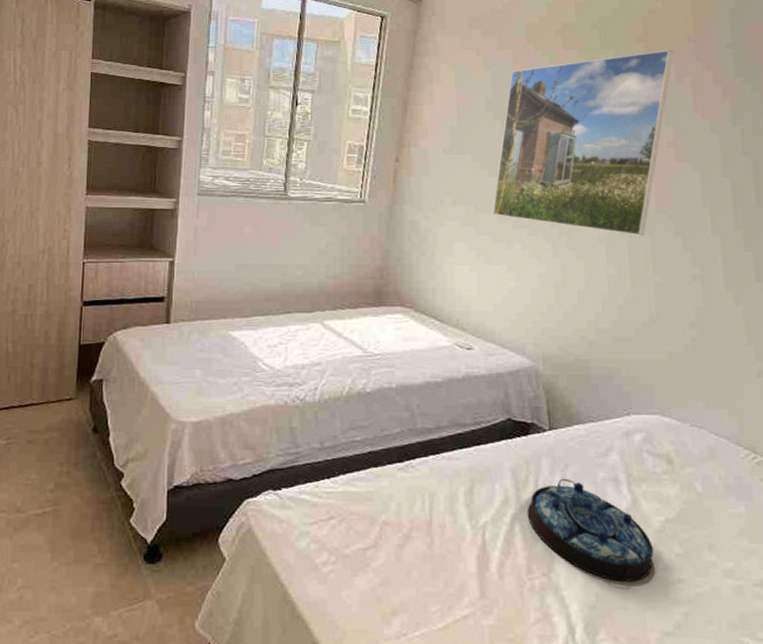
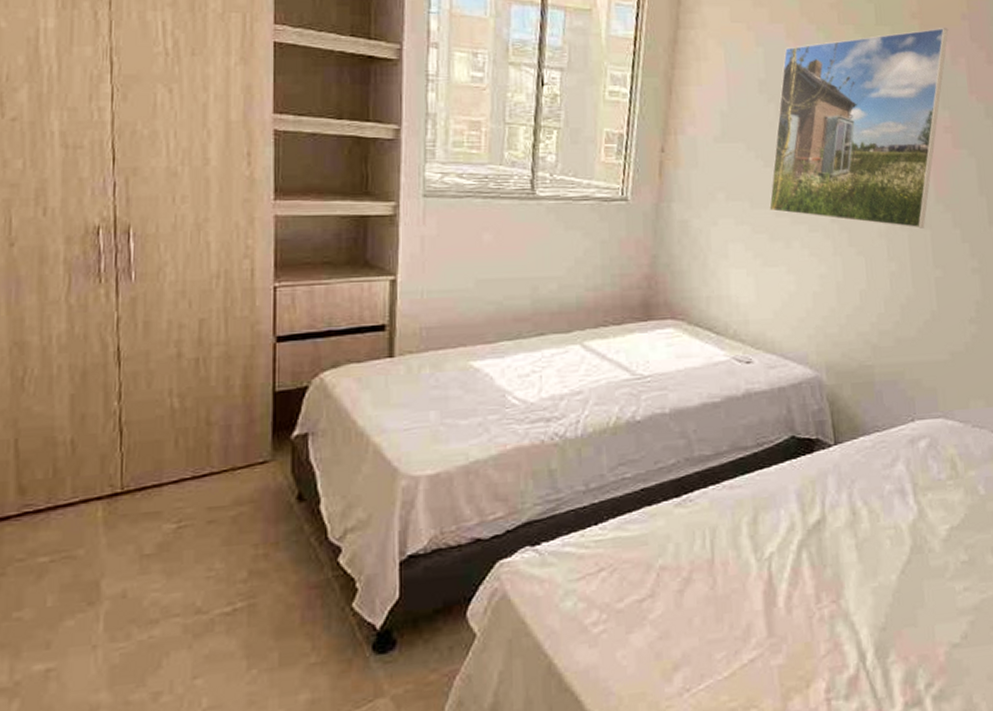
serving tray: present [527,479,653,582] -> none [814,496,940,599]

